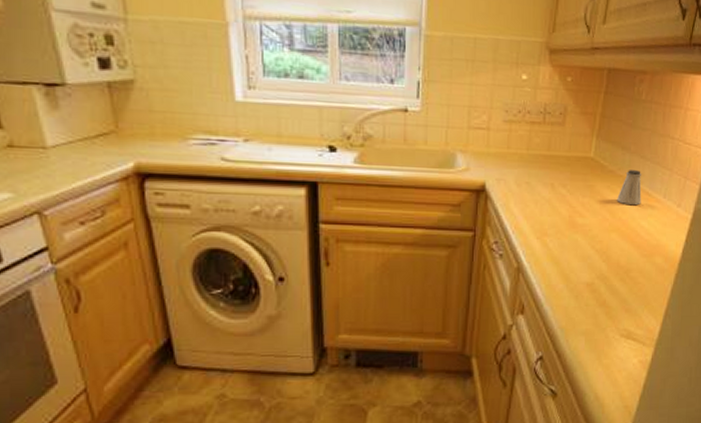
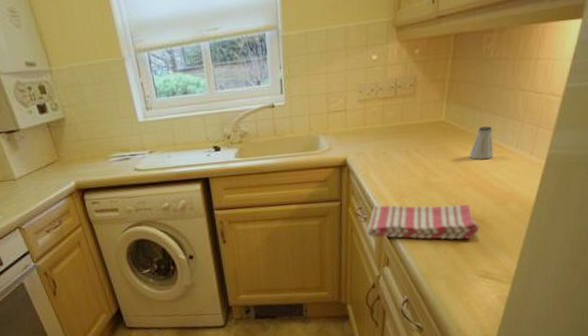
dish towel: none [502,242,624,292] -> present [367,204,479,240]

